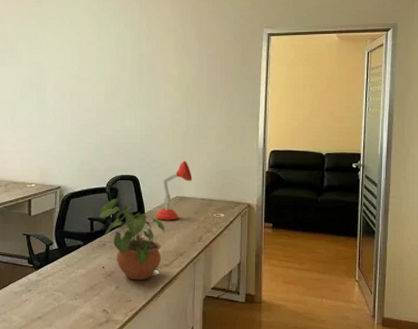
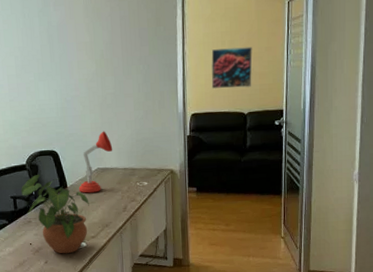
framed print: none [292,91,332,129] -> present [211,47,253,89]

